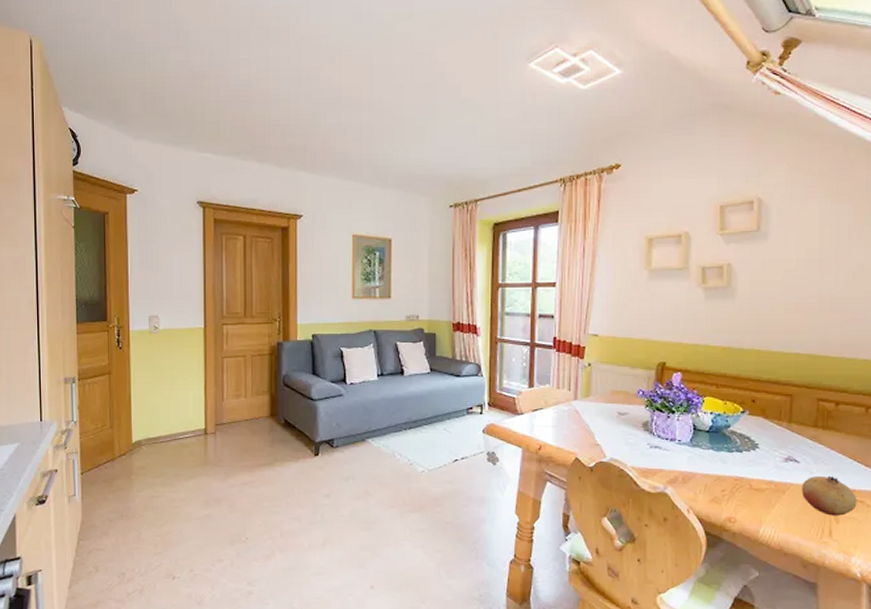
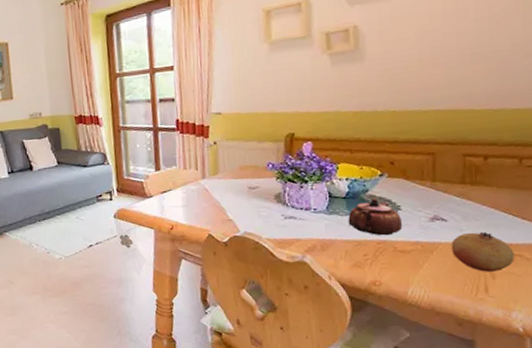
teapot: none [709,434,760,473] -> present [348,198,403,236]

